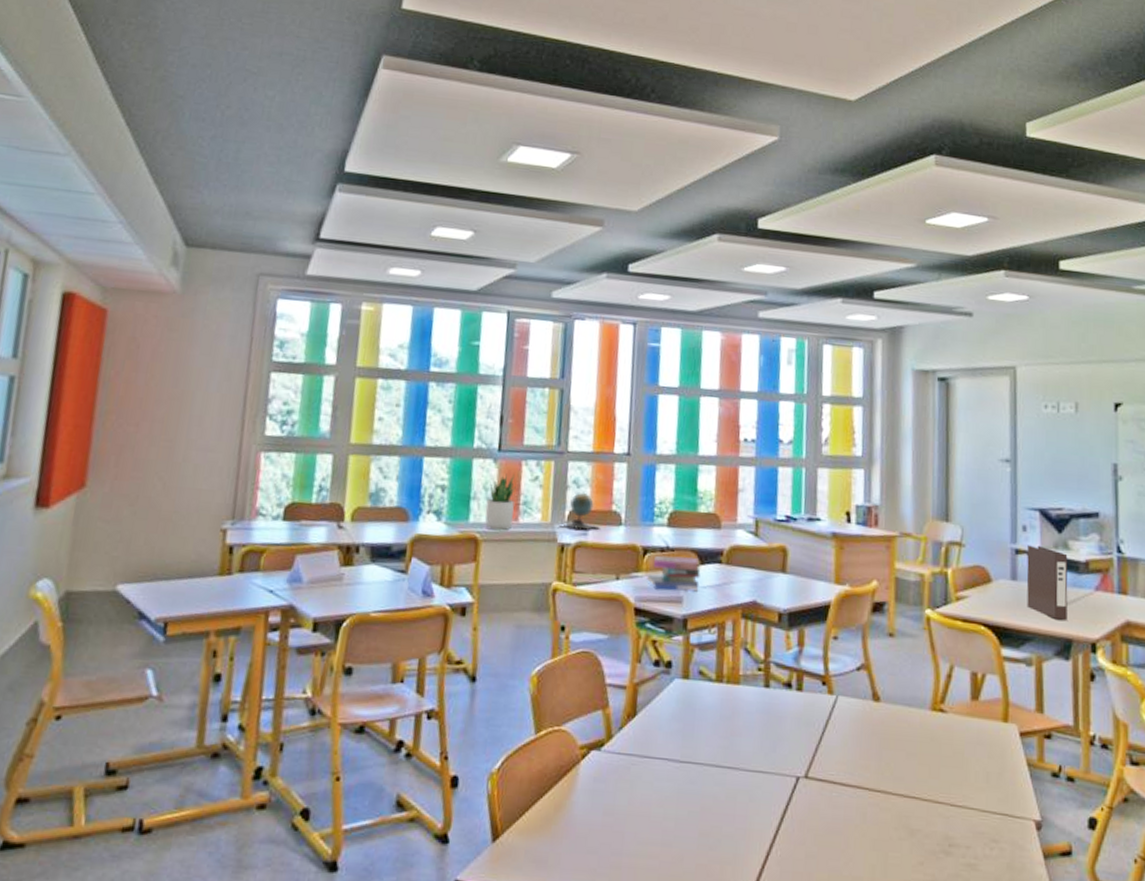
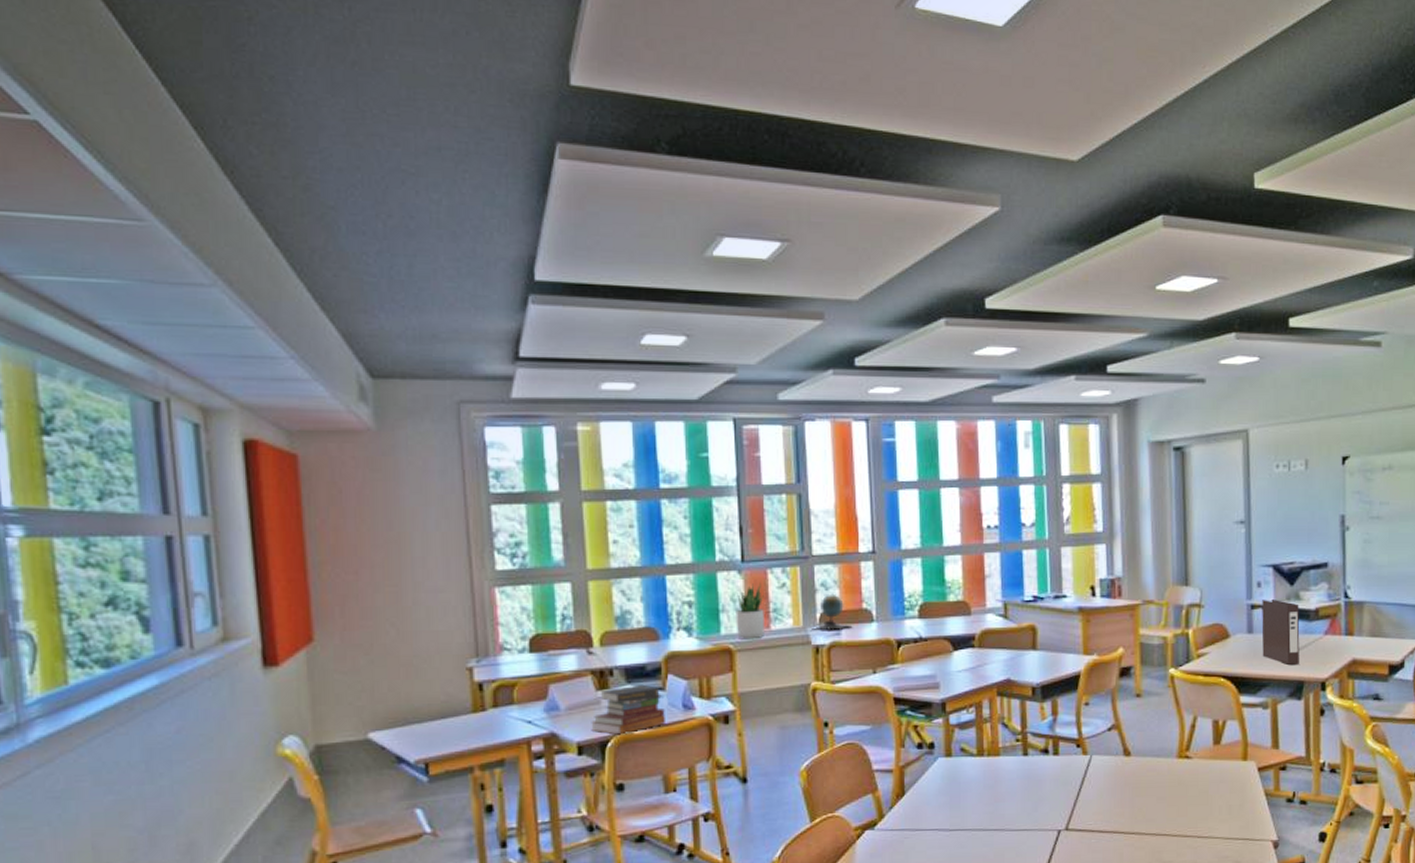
books: none [329,564,404,616] -> present [591,684,667,735]
books: present [647,555,701,592] -> none [903,644,955,679]

